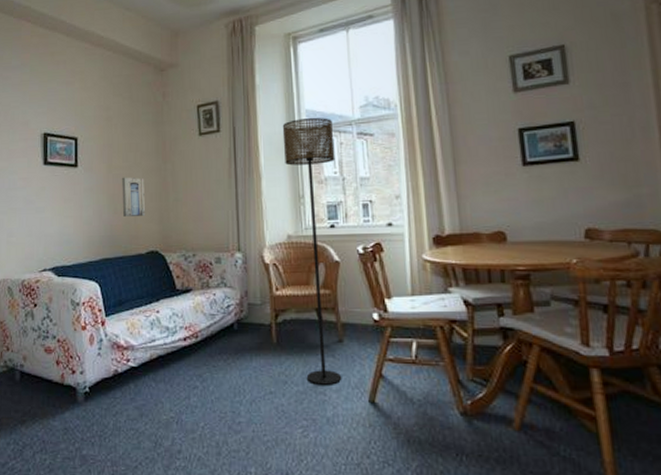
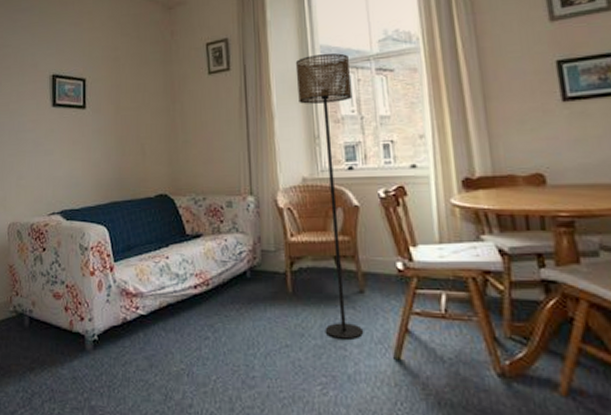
wall art: present [121,177,146,217] -> none [129,118,154,159]

